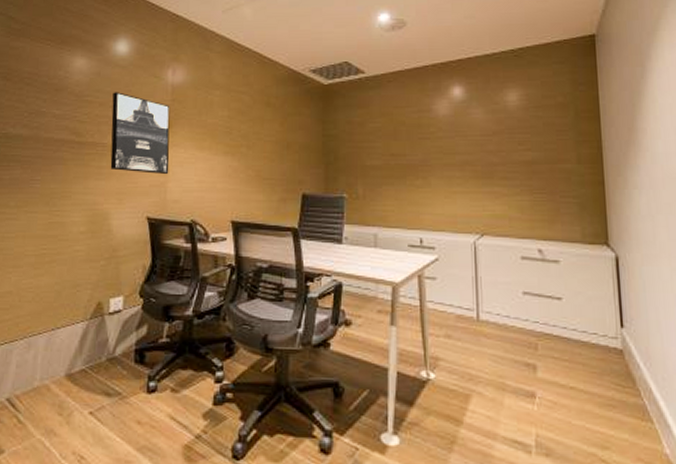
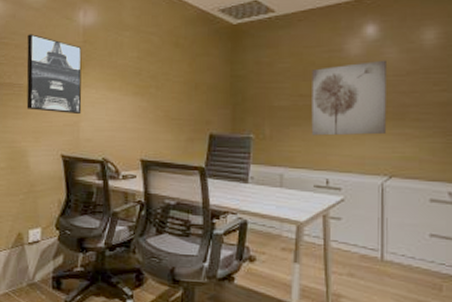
wall art: none [403,120,475,195] -> present [311,60,386,136]

